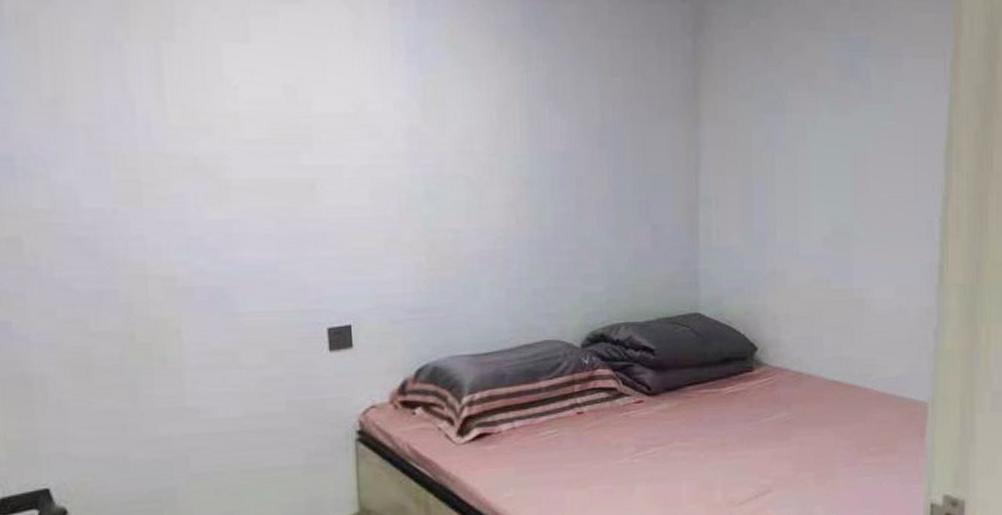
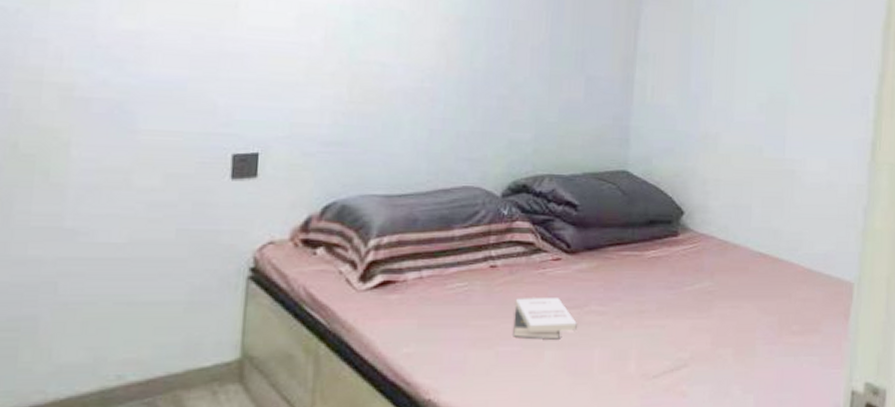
books: none [603,437,664,476] -> present [513,298,577,339]

